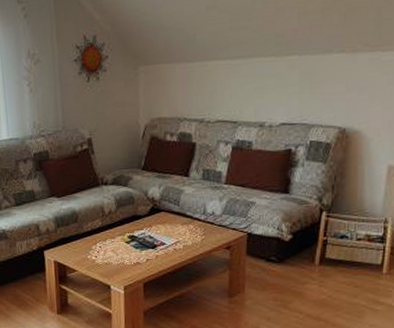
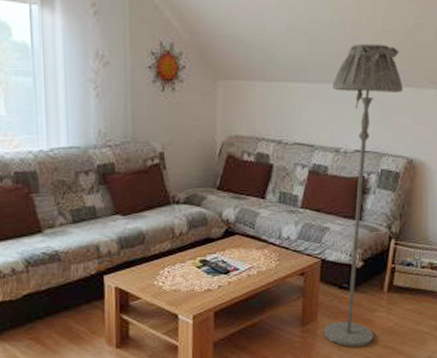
floor lamp: none [251,11,333,318] -> present [323,44,403,347]

